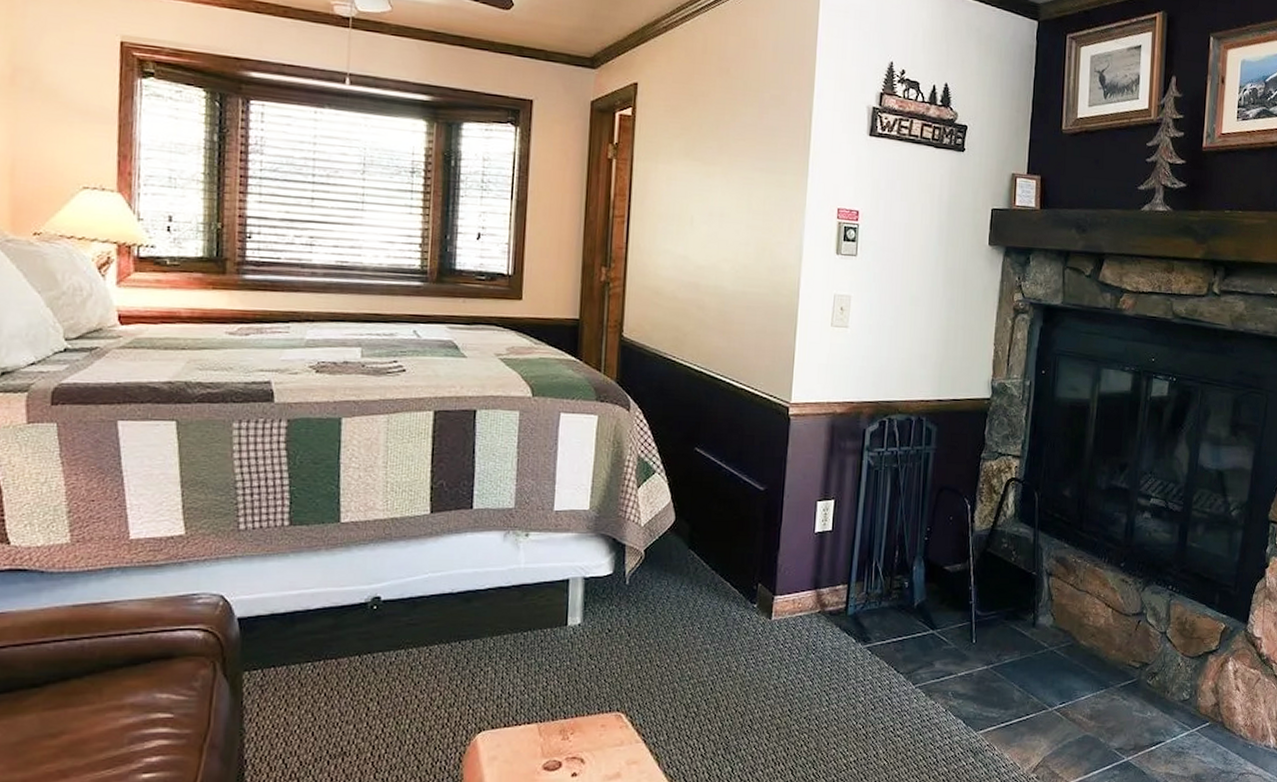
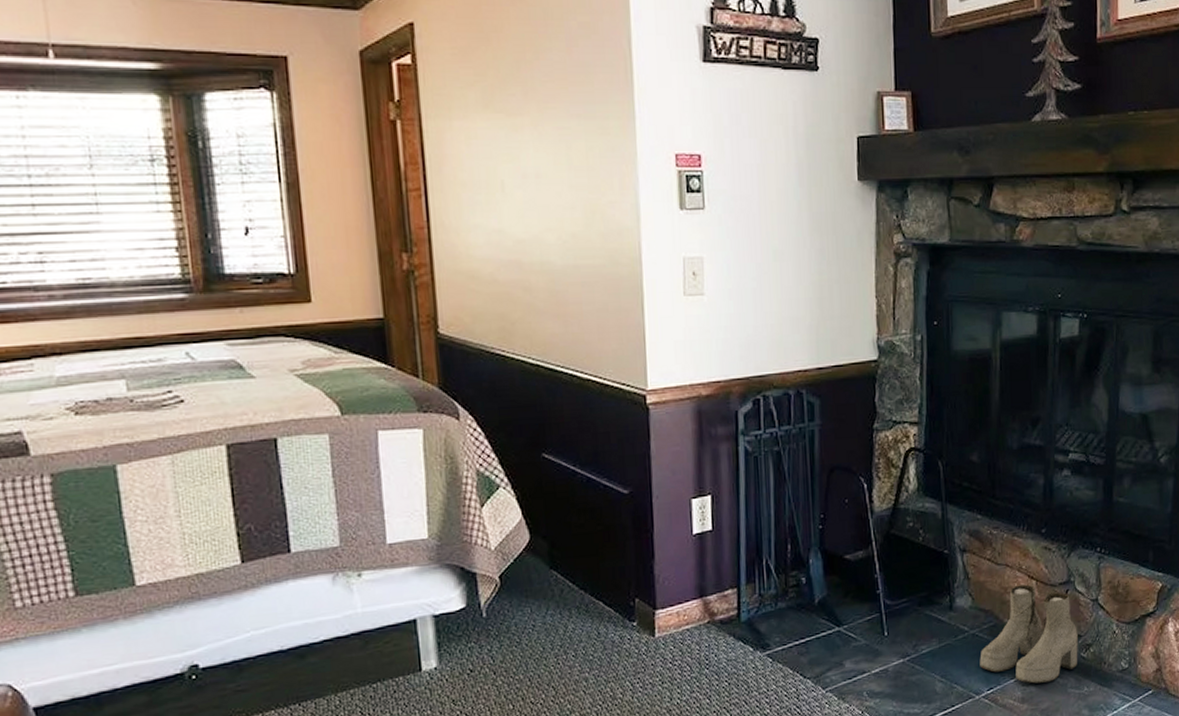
boots: none [1055,611,1146,703] -> present [980,584,1078,684]

